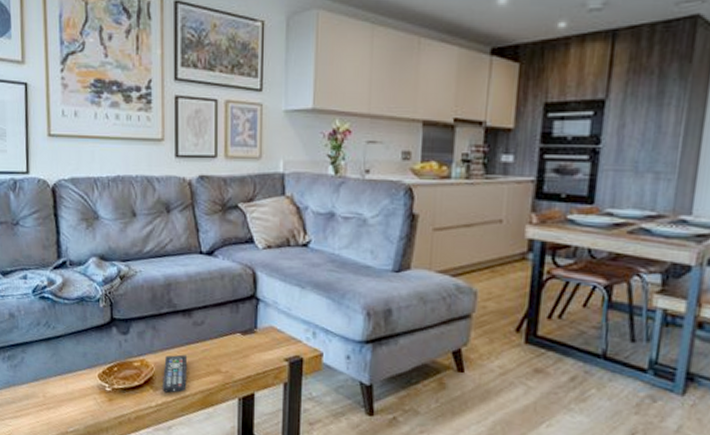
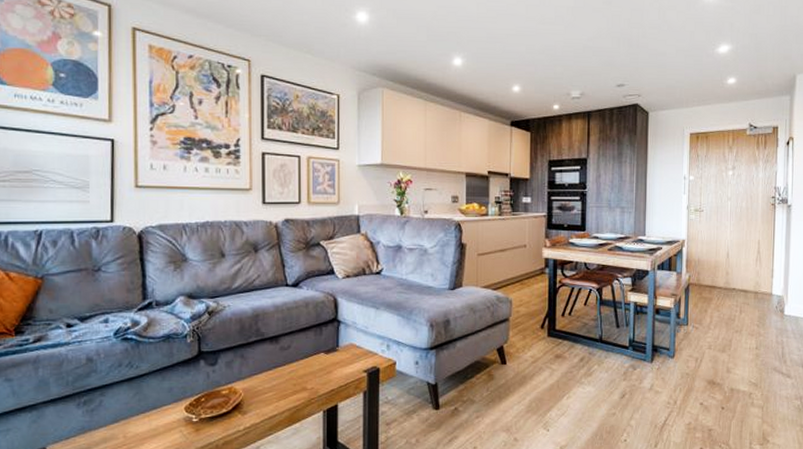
remote control: present [162,354,187,393] -> none [250,378,274,415]

